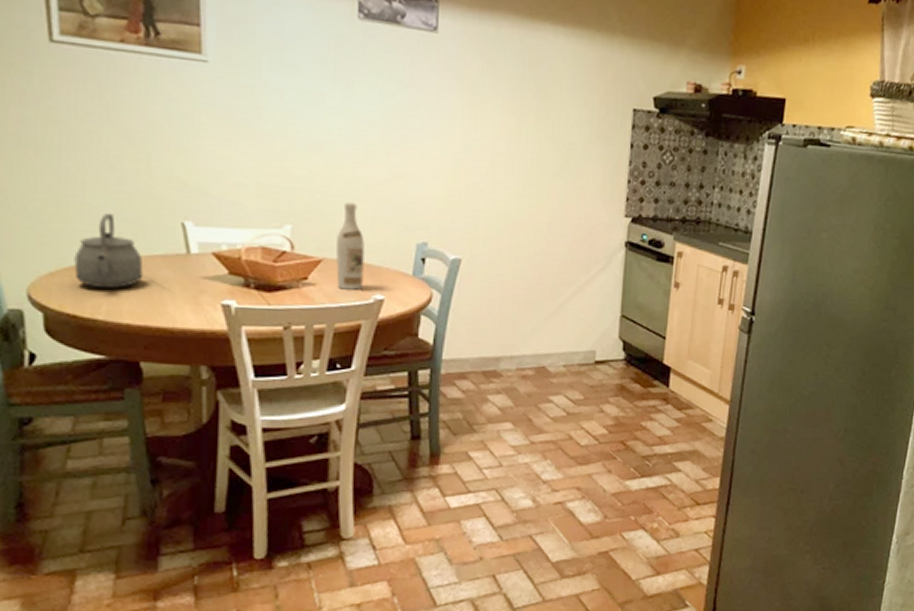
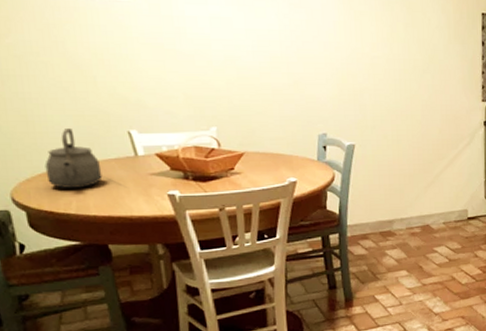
wine bottle: present [336,202,365,290] -> none [254,105,279,176]

